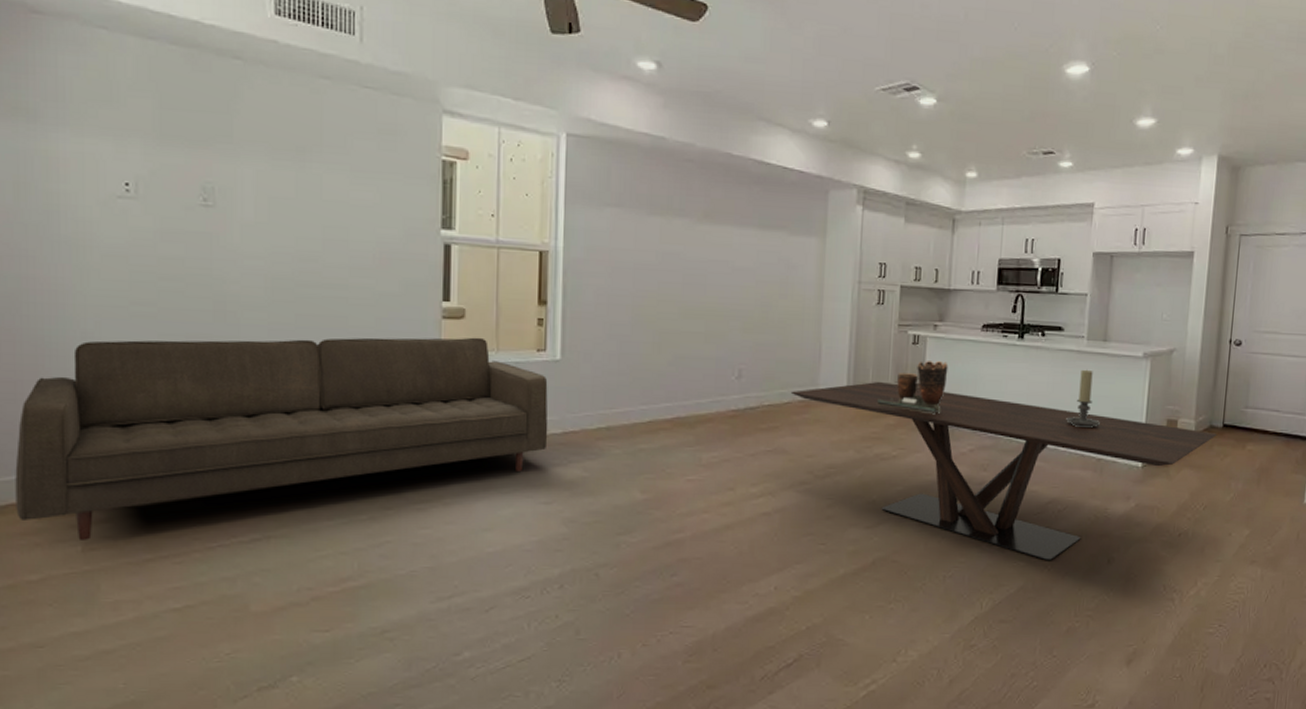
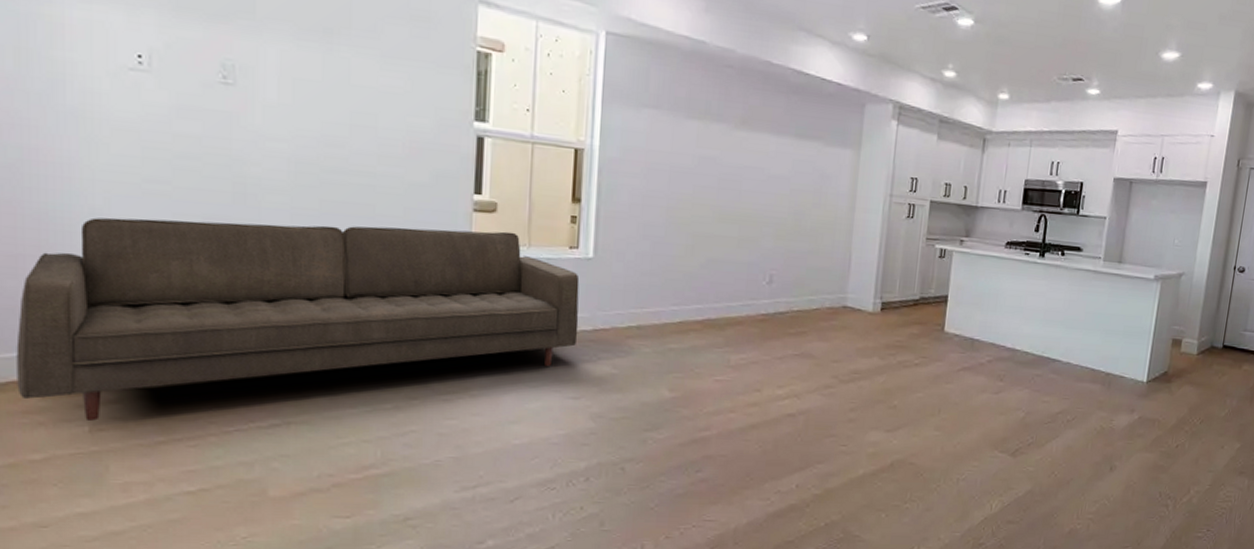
dining table: present [790,381,1218,561] -> none [819,291,1217,467]
clay pot: present [877,361,949,415] -> none [902,274,972,326]
candle holder: present [1066,369,1100,429] -> none [1079,288,1111,345]

